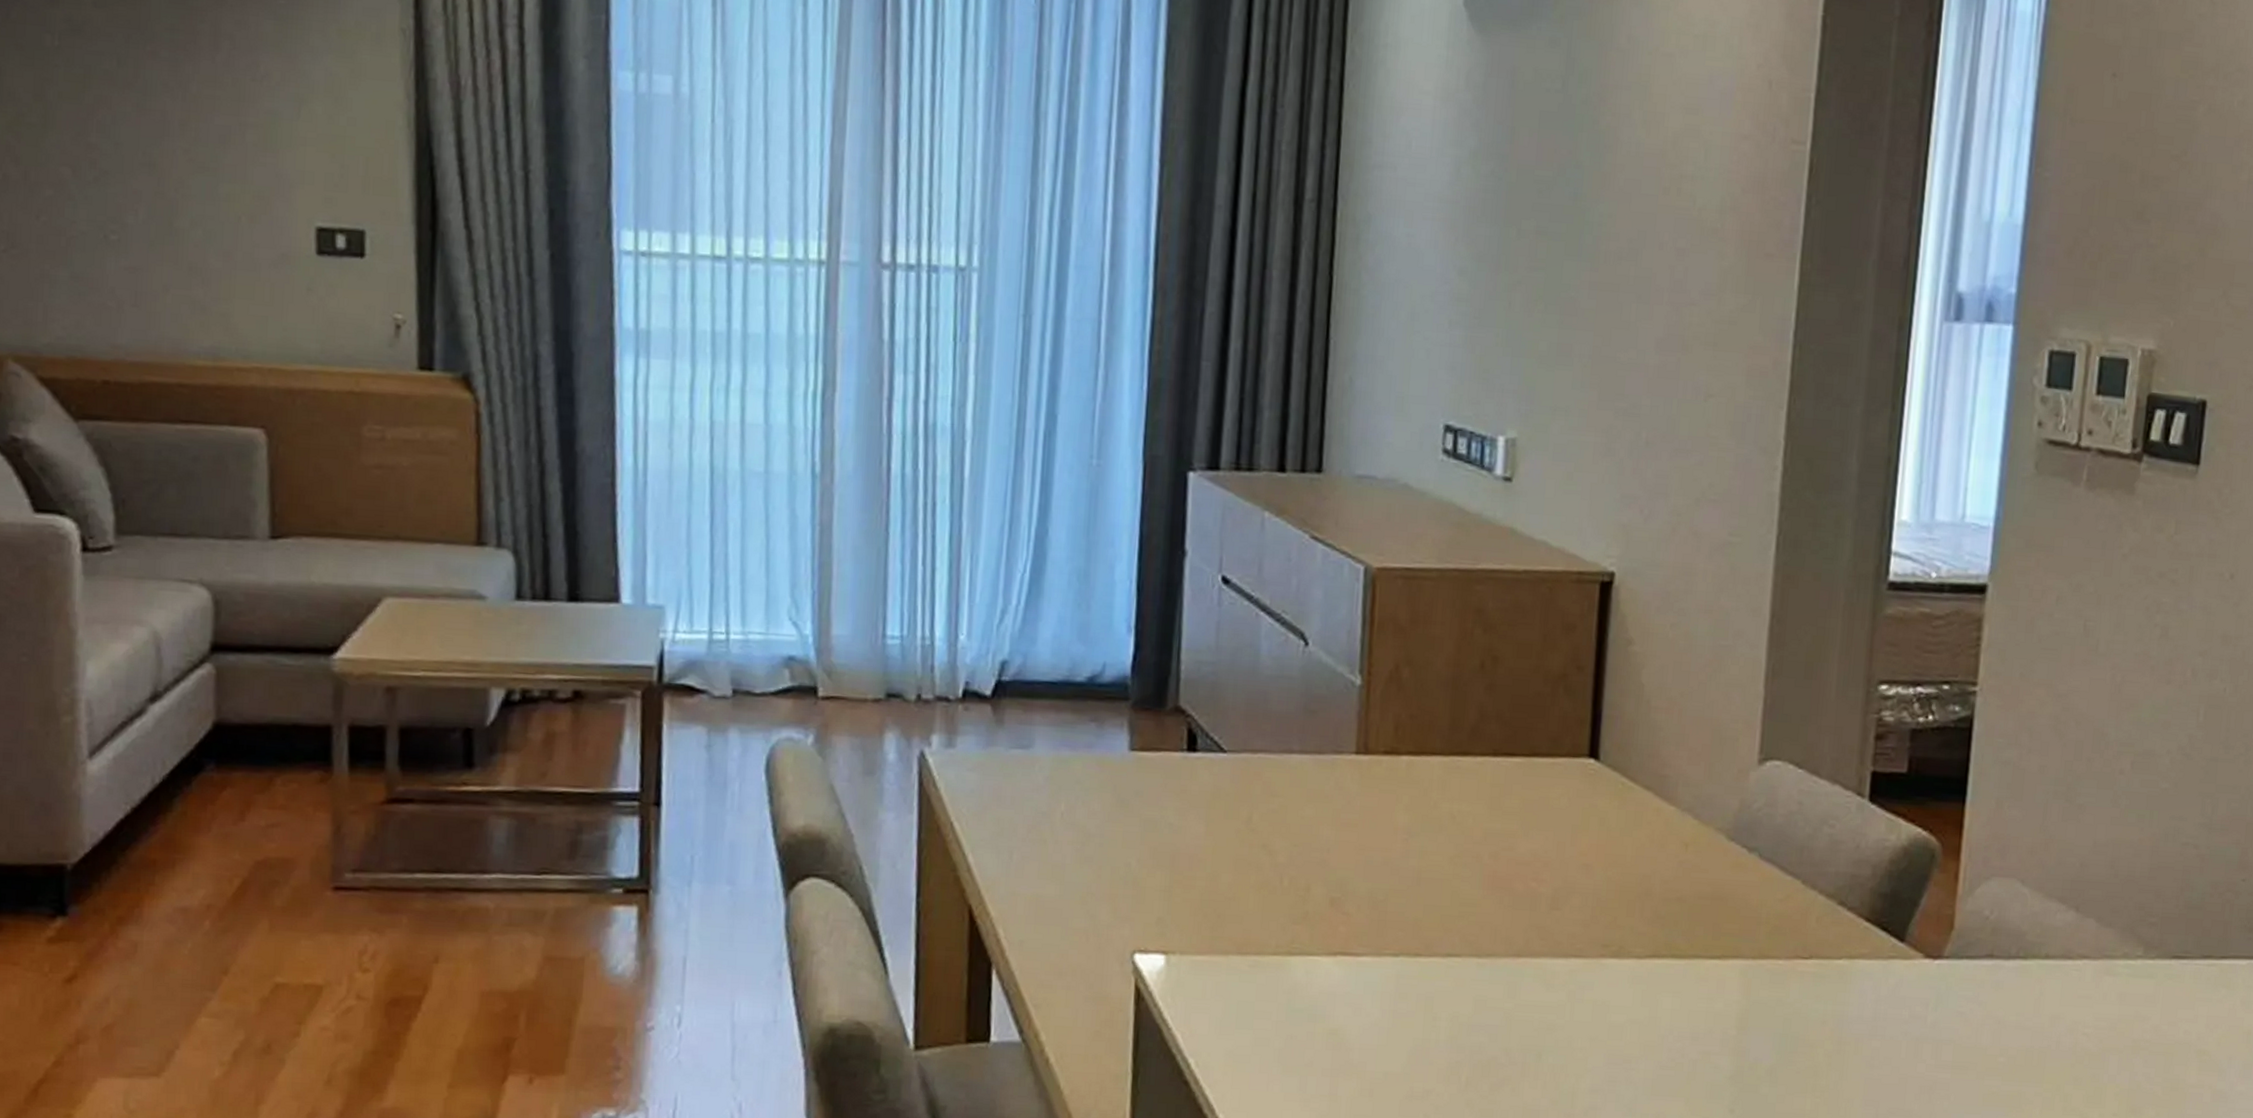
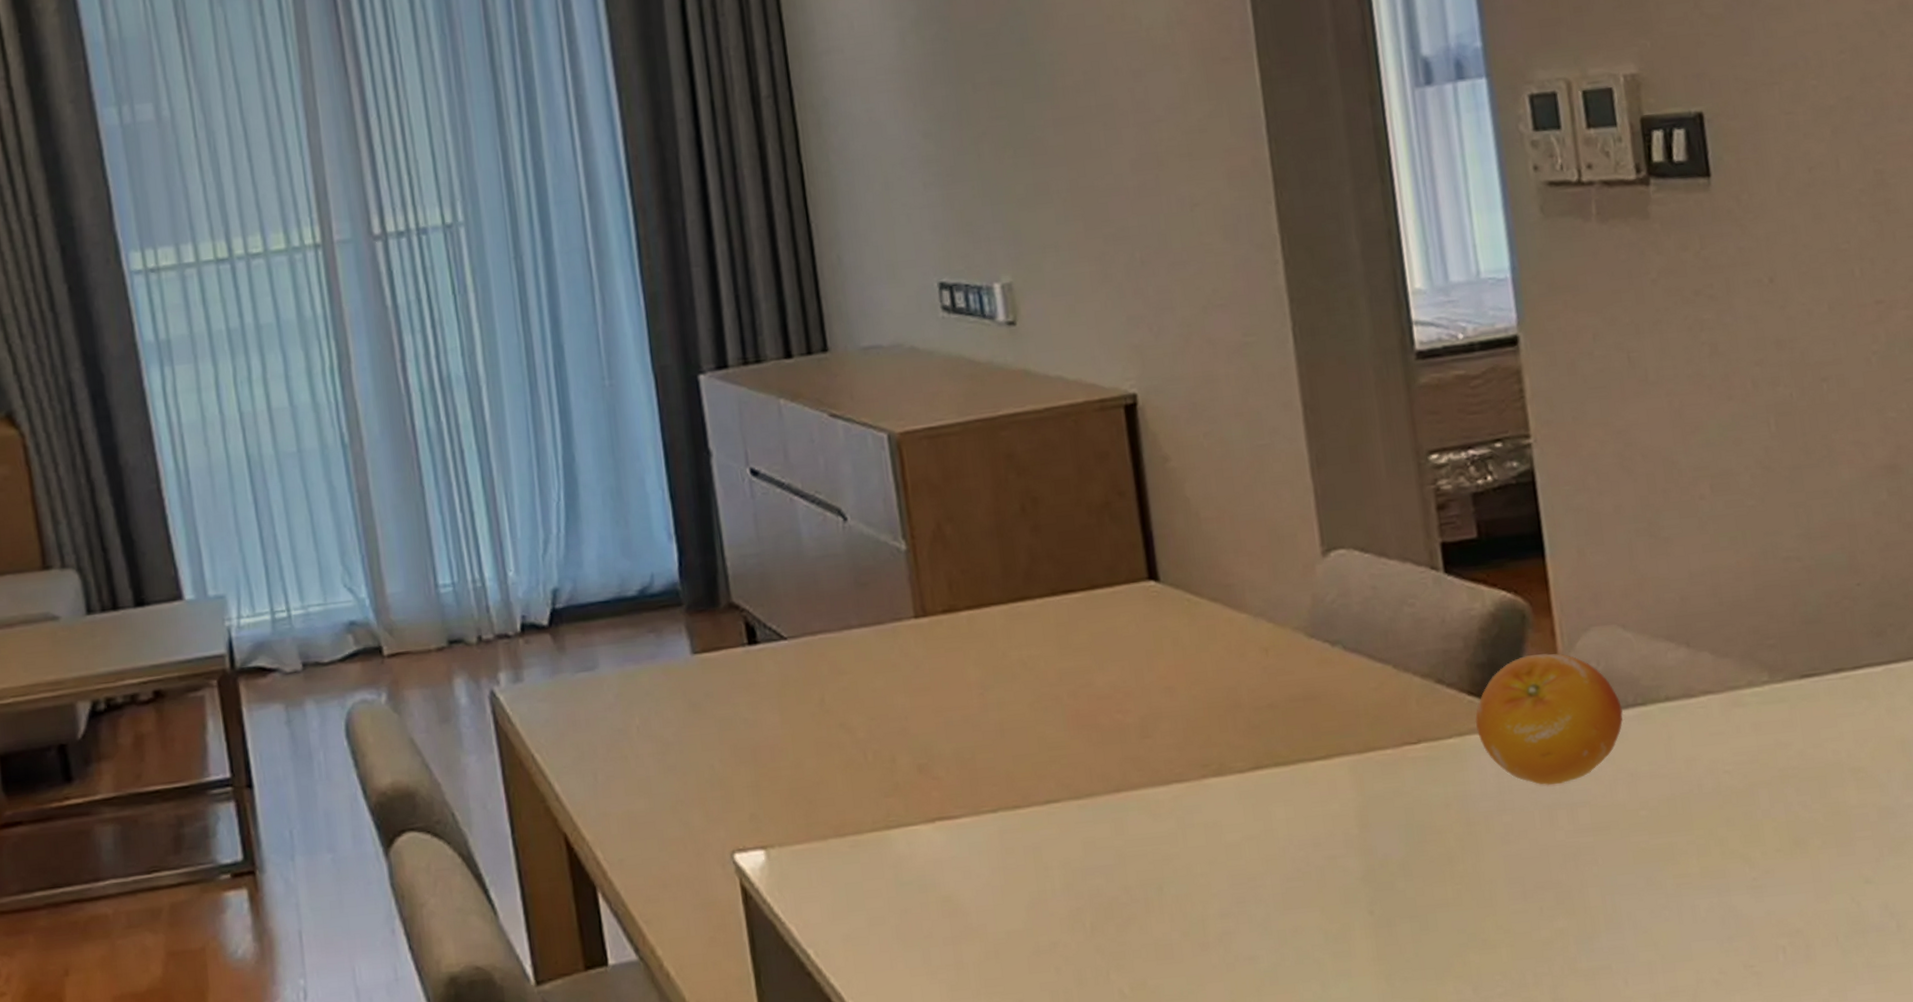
fruit: none [1866,893,2004,1020] -> present [1475,653,1624,786]

